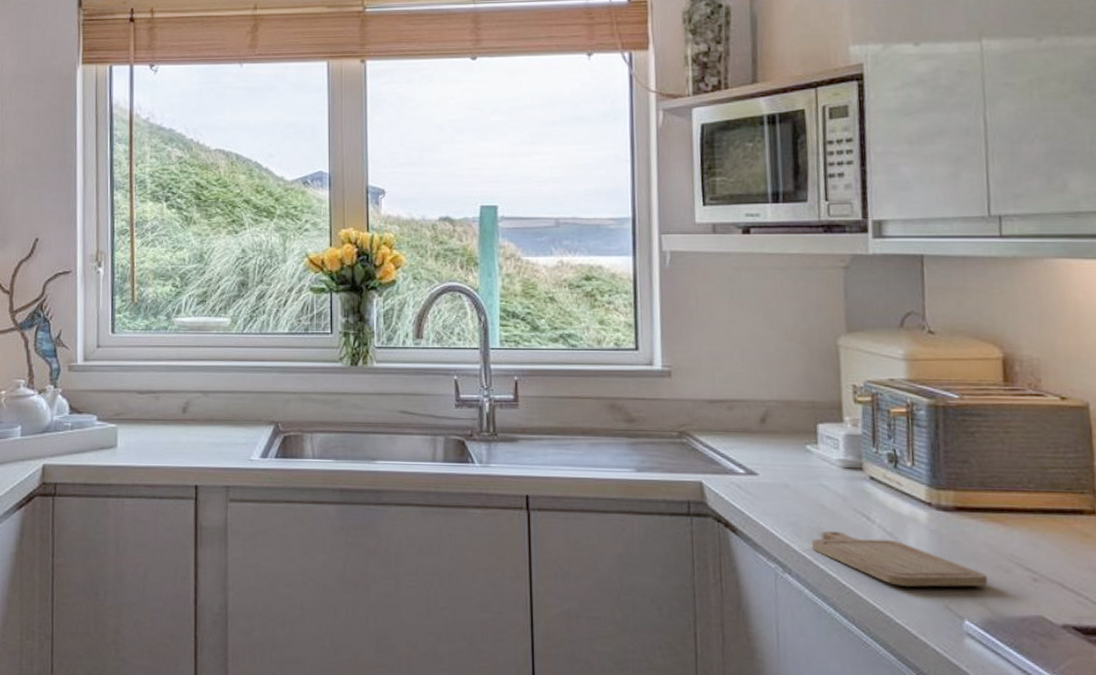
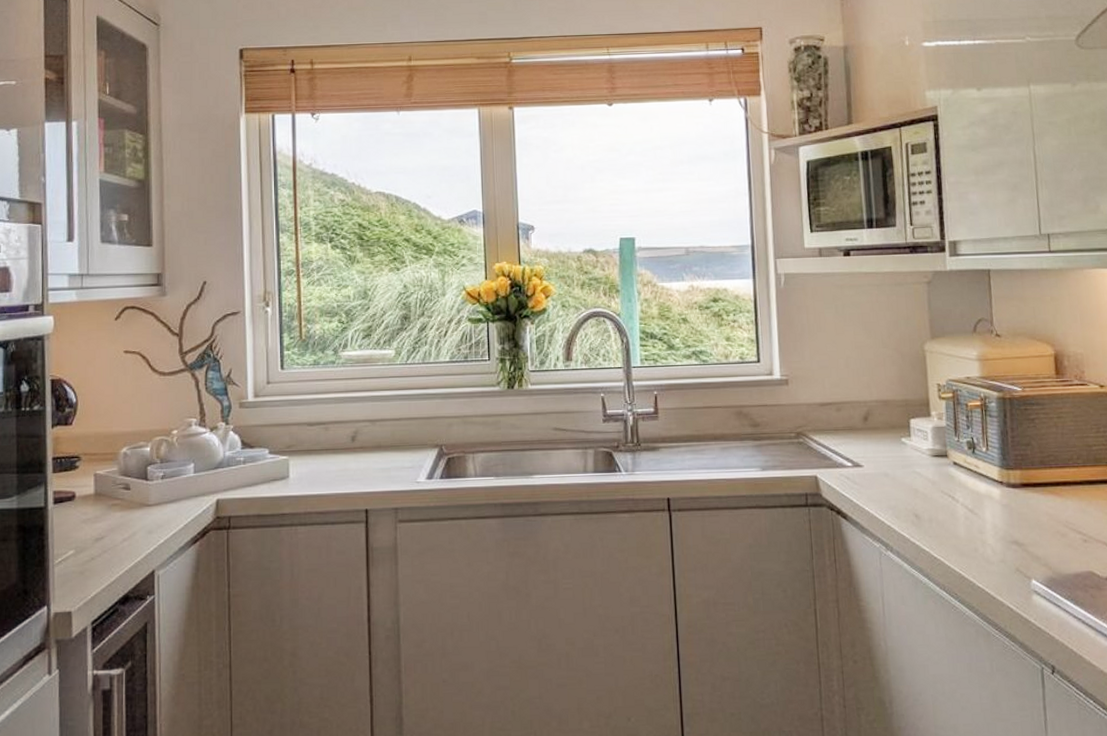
chopping board: present [811,530,988,587] -> none [908,511,1049,555]

